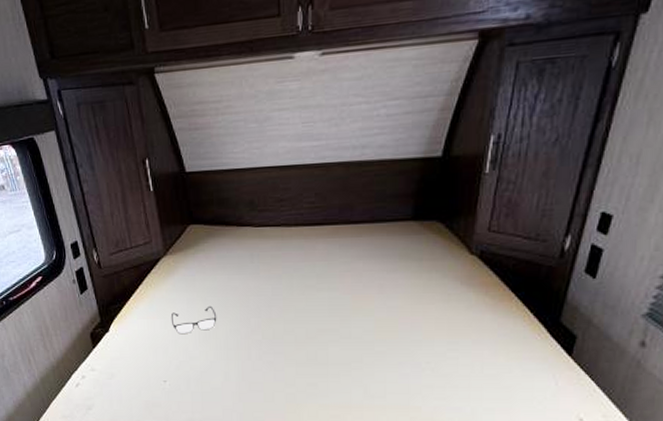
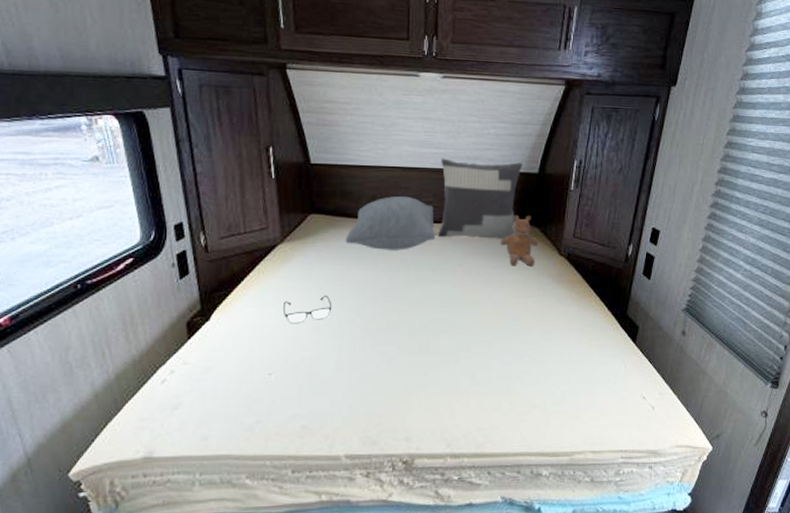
pillow: none [225,197,320,258] -> present [345,195,436,250]
pillow: none [321,146,423,242] -> present [437,158,523,239]
teddy bear: none [396,208,442,269] -> present [501,214,538,267]

